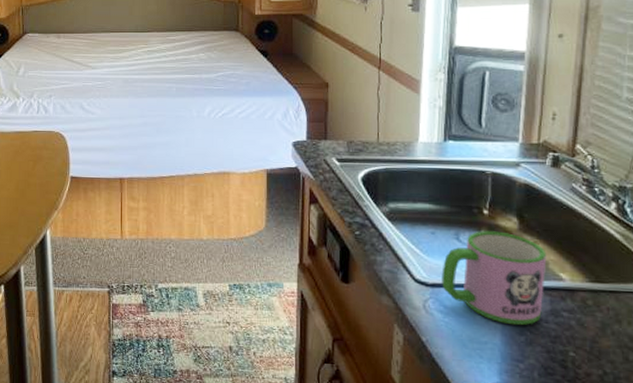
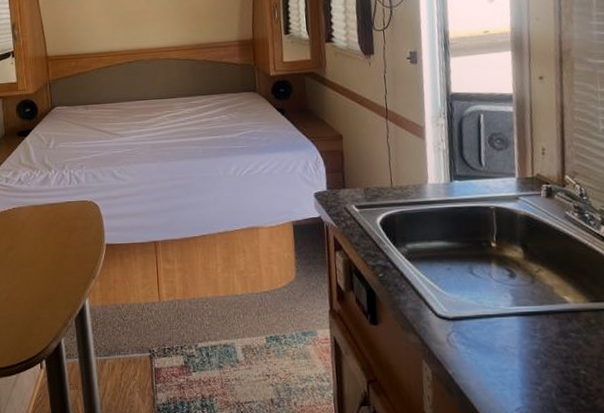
mug: present [442,231,547,325] -> none [460,262,553,349]

